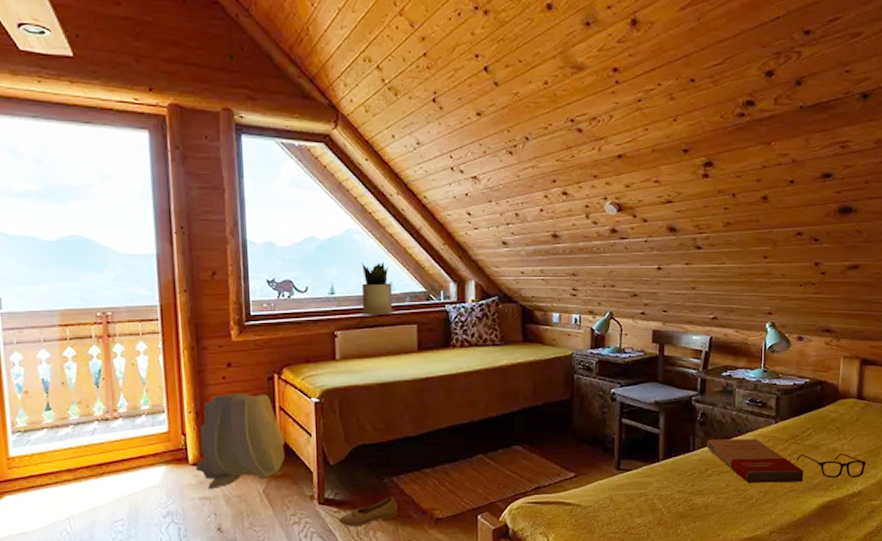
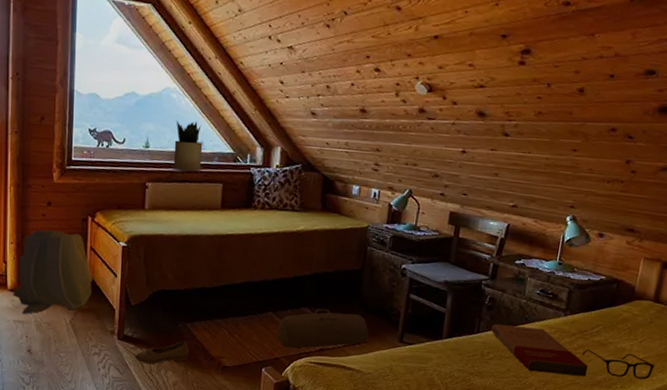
duffel bag: none [489,444,585,490] -> present [277,308,369,348]

